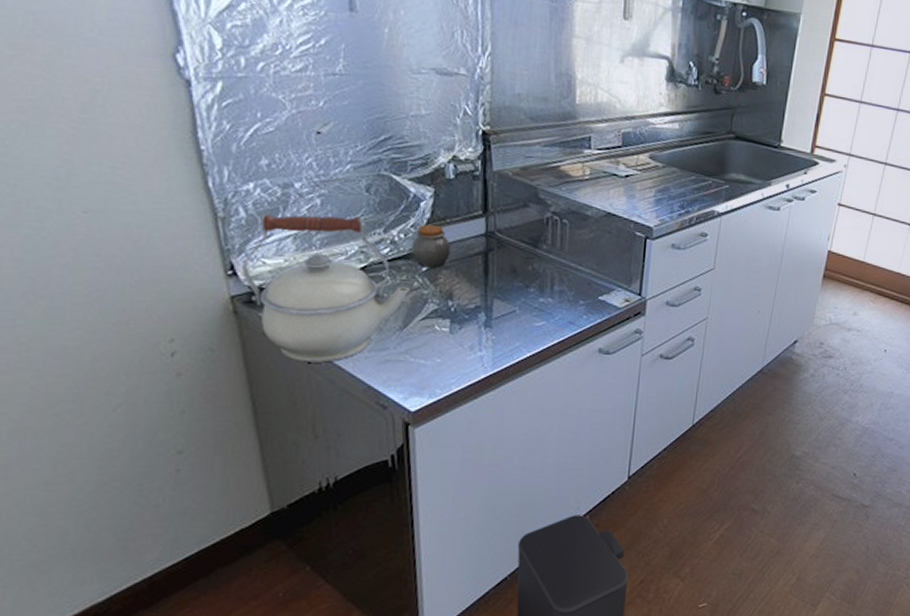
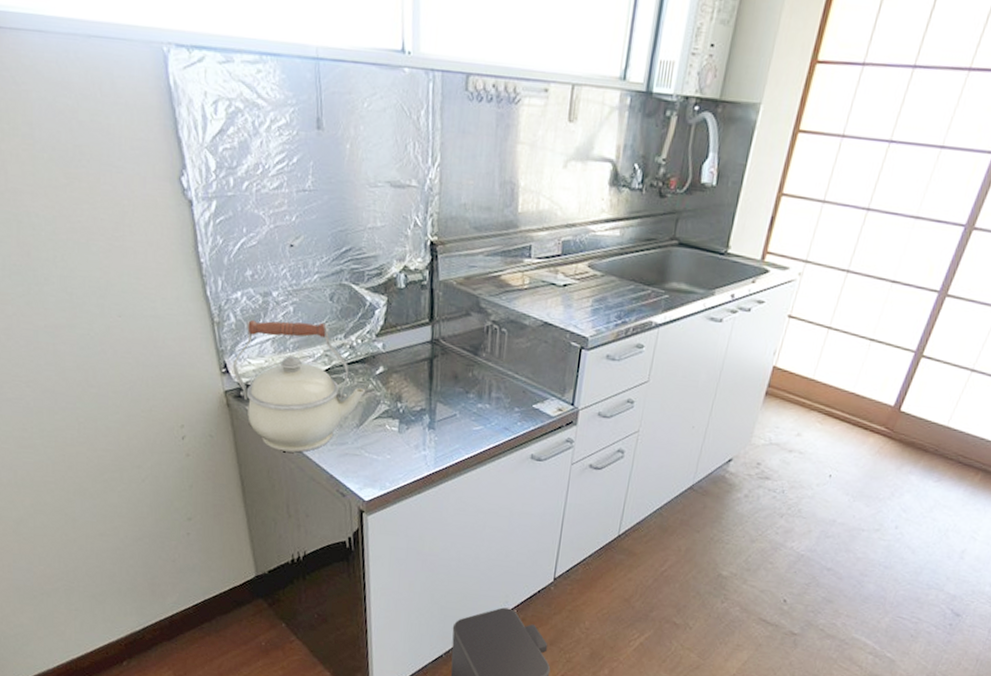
jar: present [410,224,451,269] -> none [366,330,401,373]

